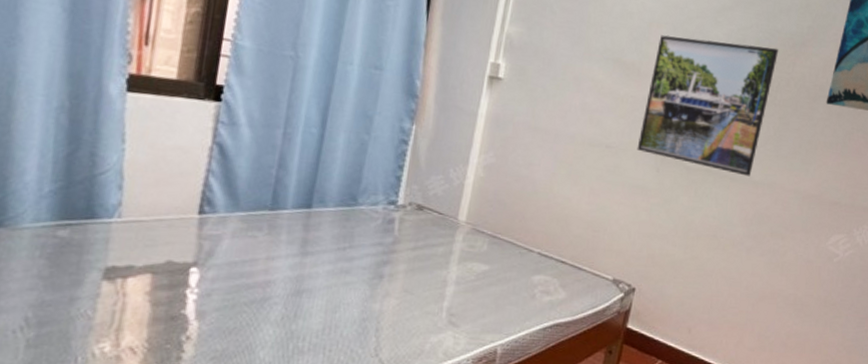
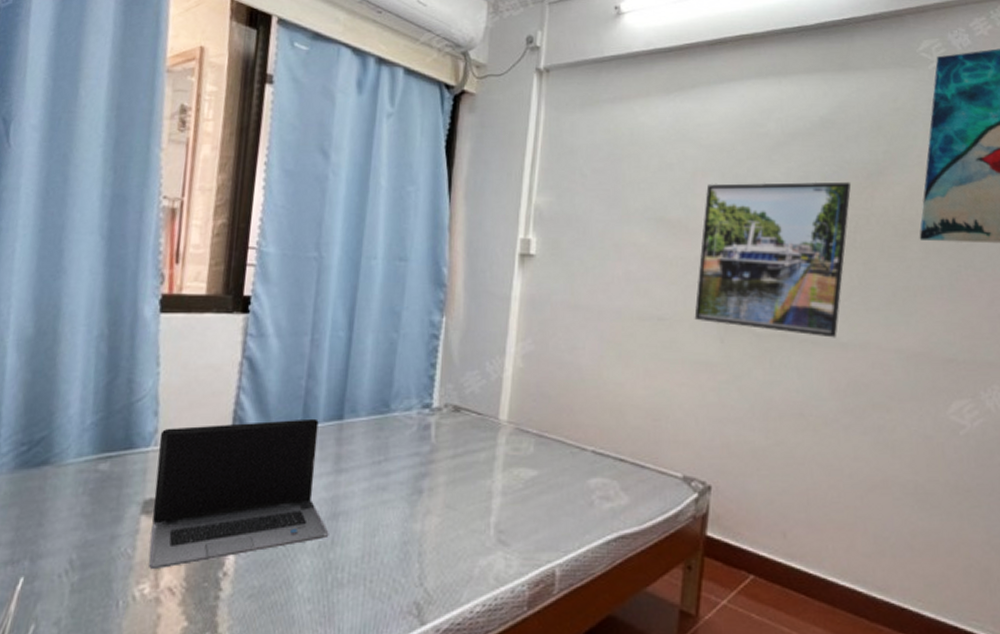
laptop computer: none [110,202,293,330] -> present [149,418,329,569]

